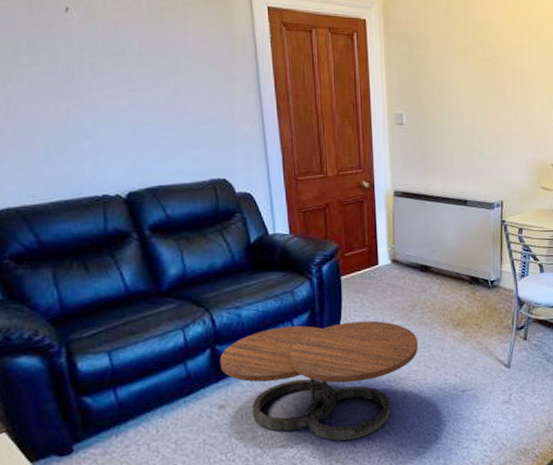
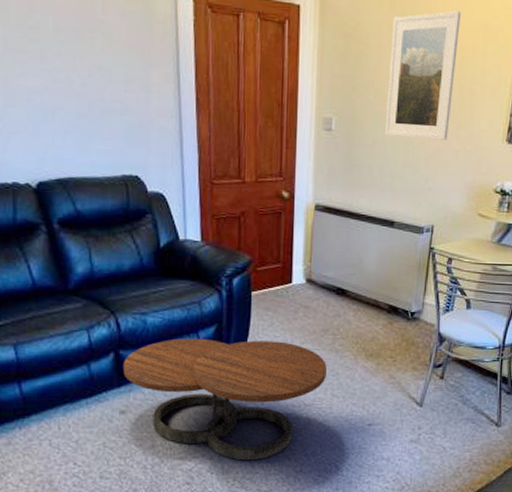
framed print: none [449,17,507,126] -> present [384,11,461,140]

